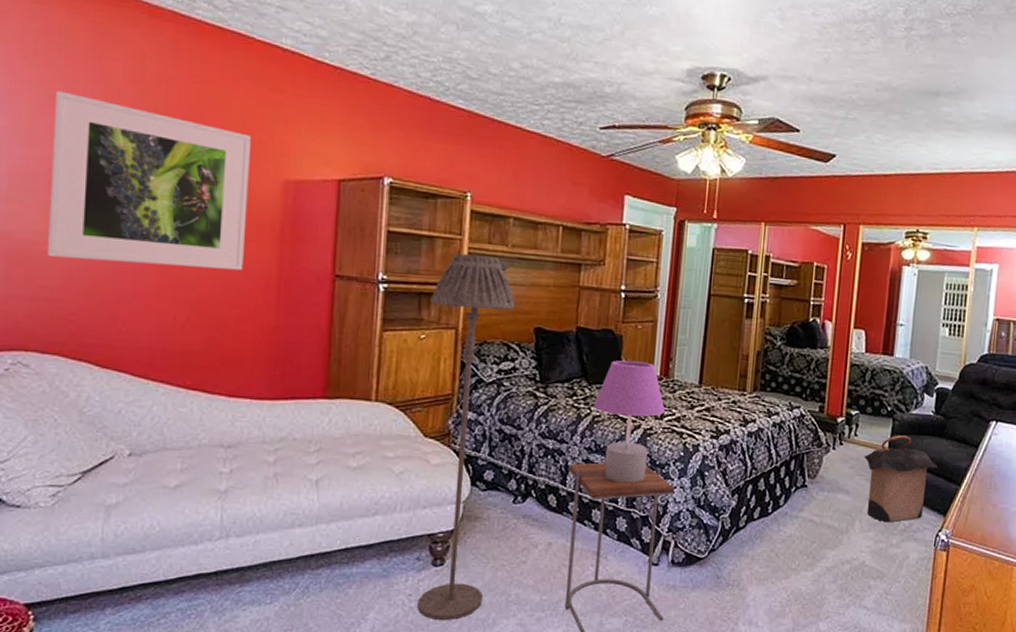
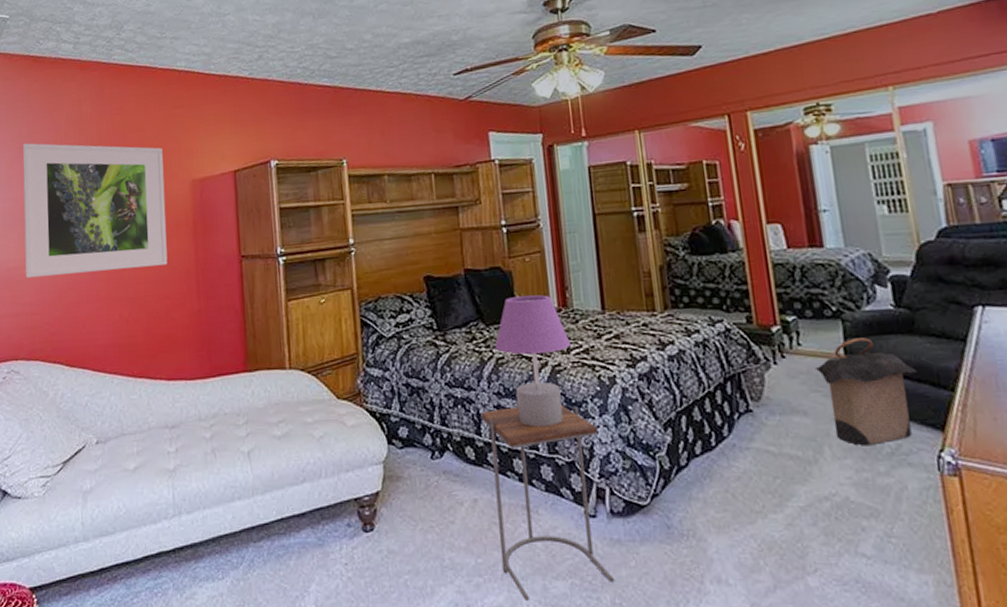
floor lamp: present [417,253,515,621] -> none [324,214,417,591]

